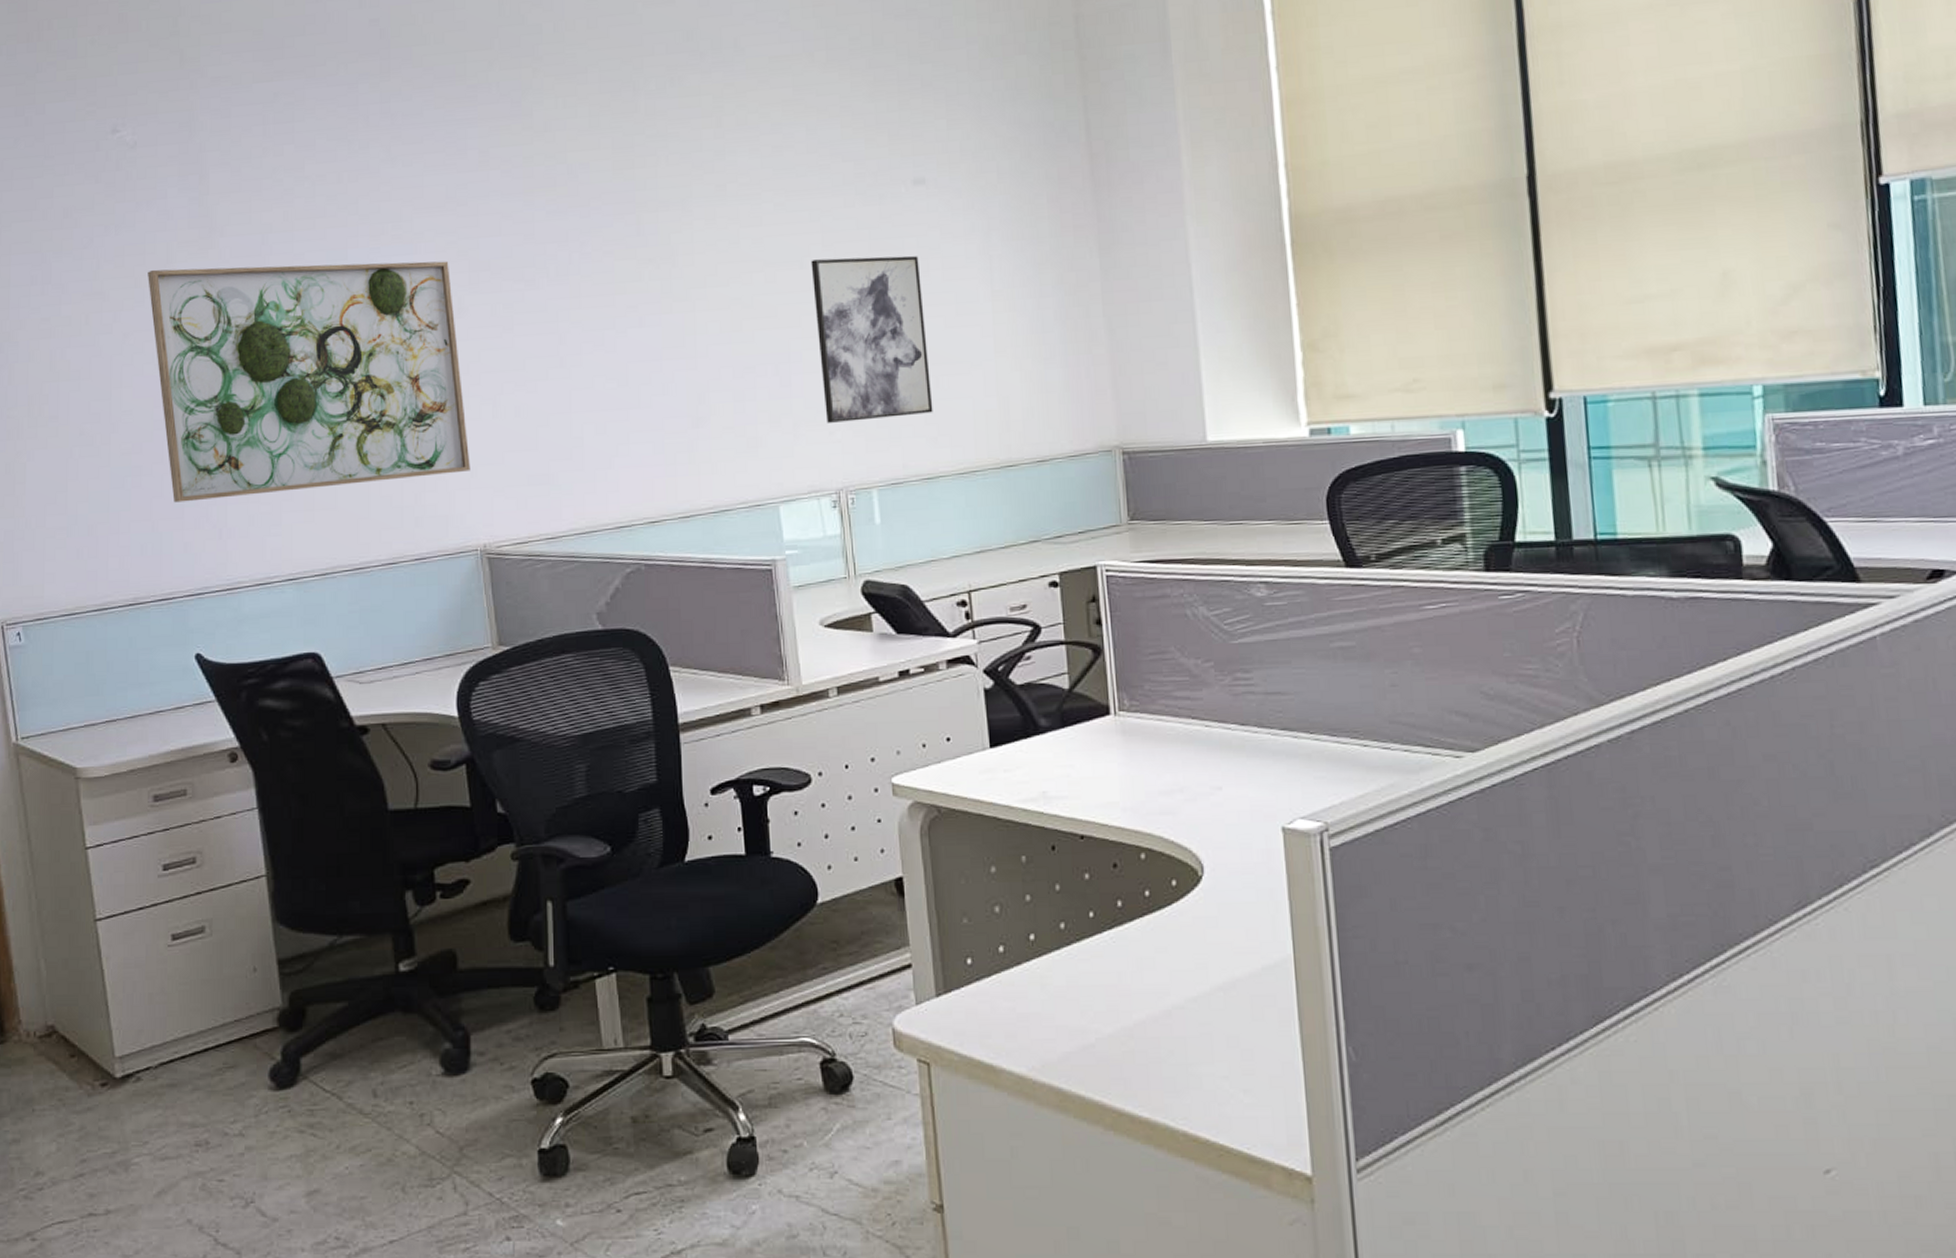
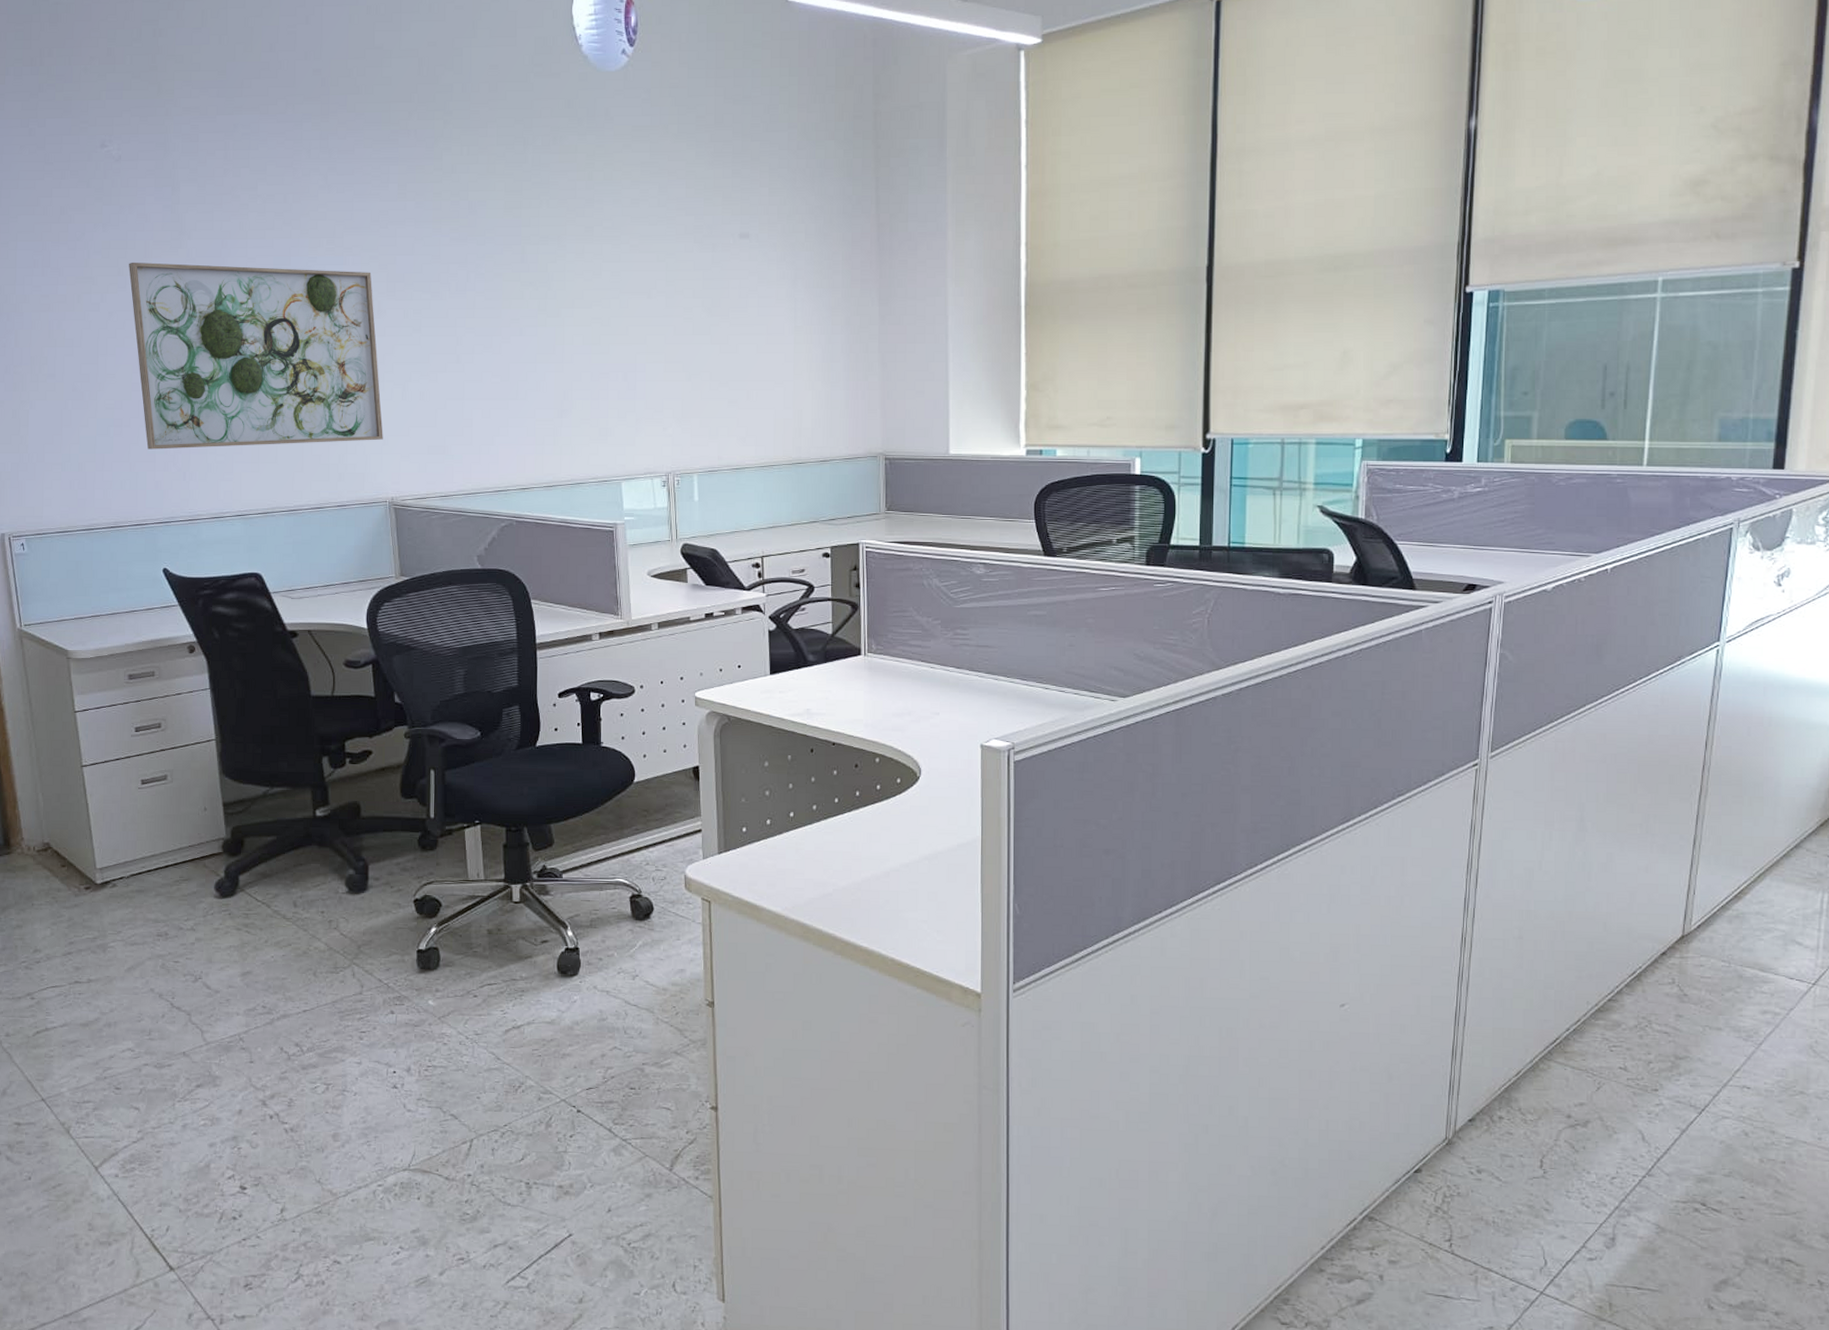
wall art: present [810,255,933,423] -> none [656,292,744,421]

